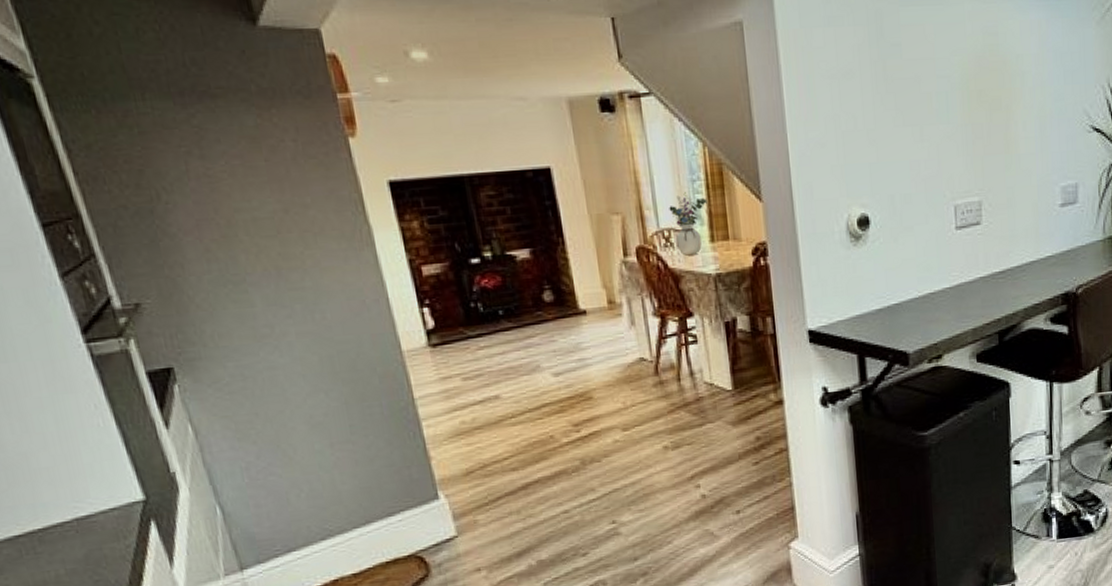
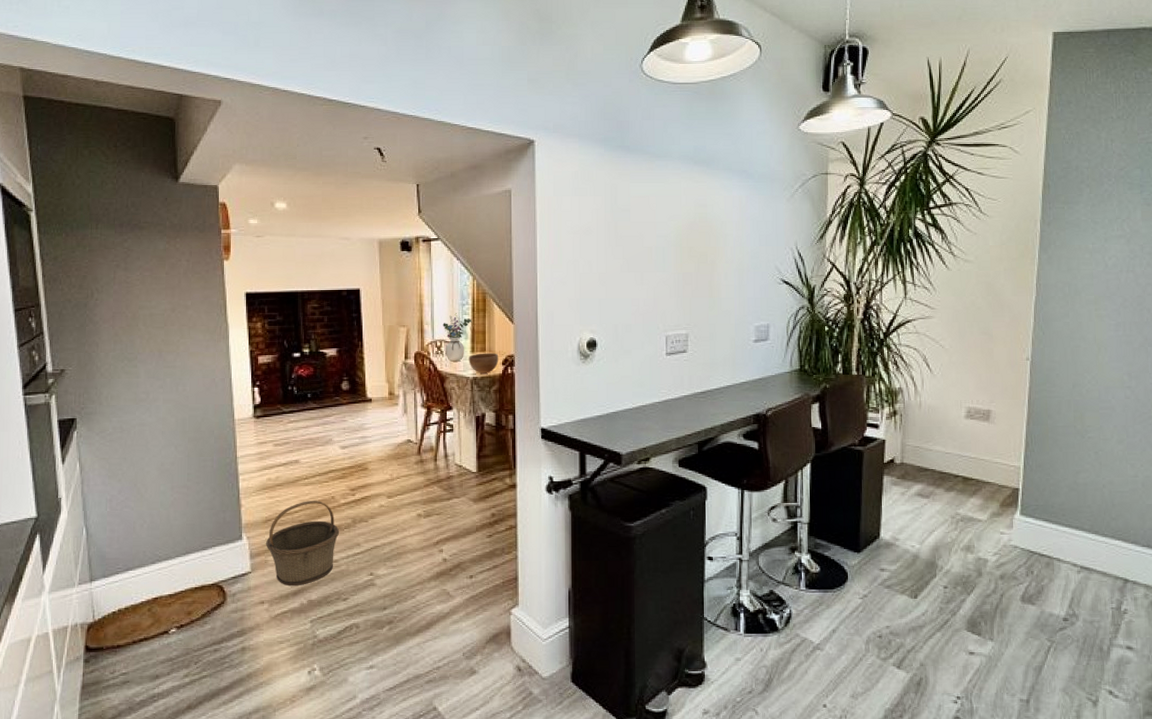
basket: none [471,442,567,547] -> present [266,501,340,585]
bowl: none [707,241,748,268] -> present [468,353,499,373]

